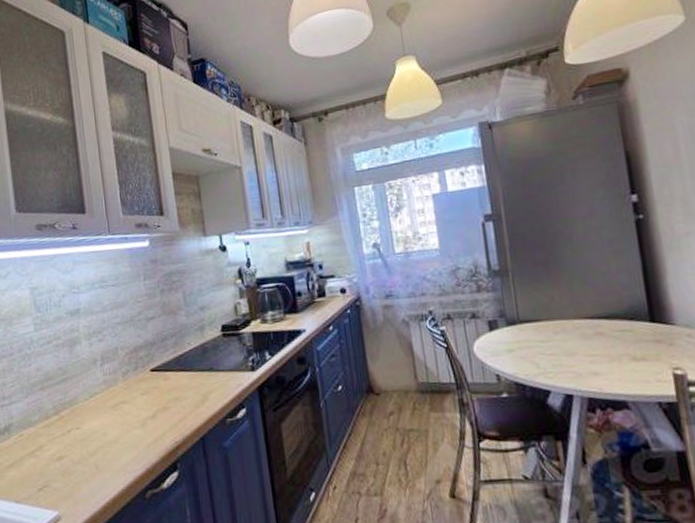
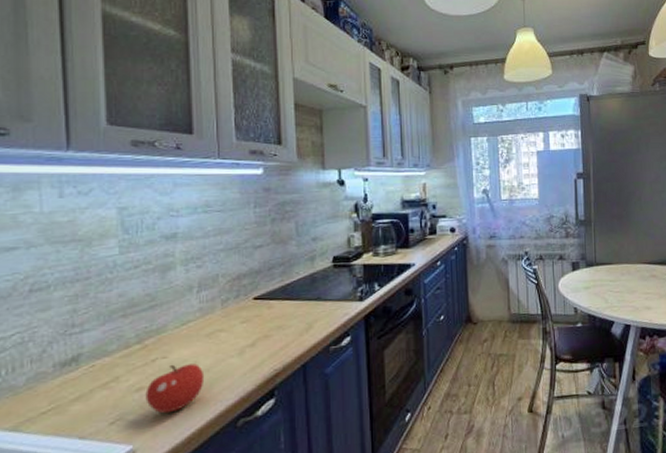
fruit: none [65,434,114,483] -> present [145,363,205,414]

